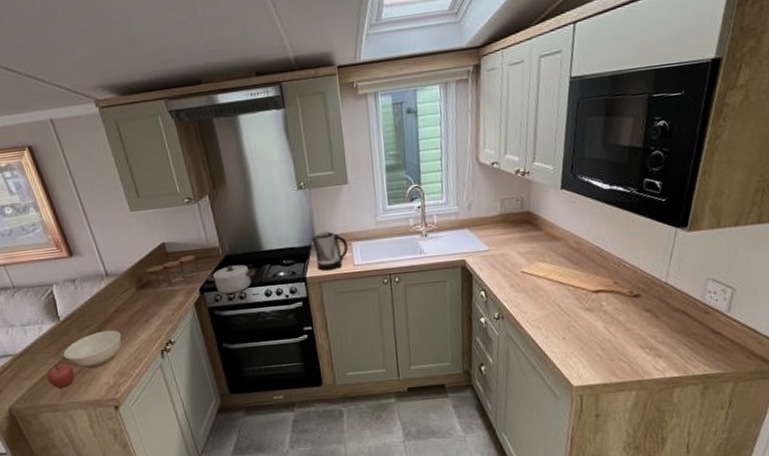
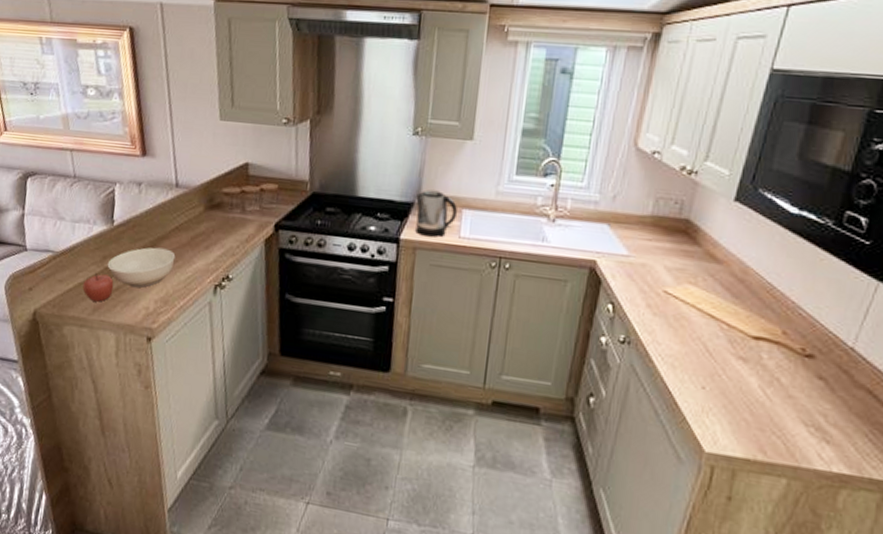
cooking pot: present [207,264,256,294] -> none [286,205,343,239]

